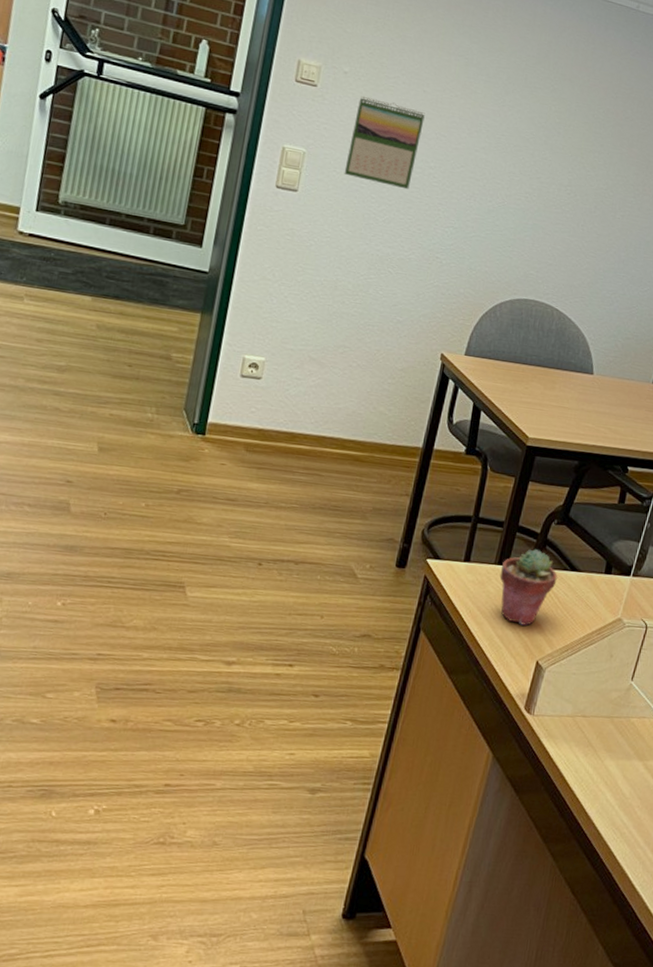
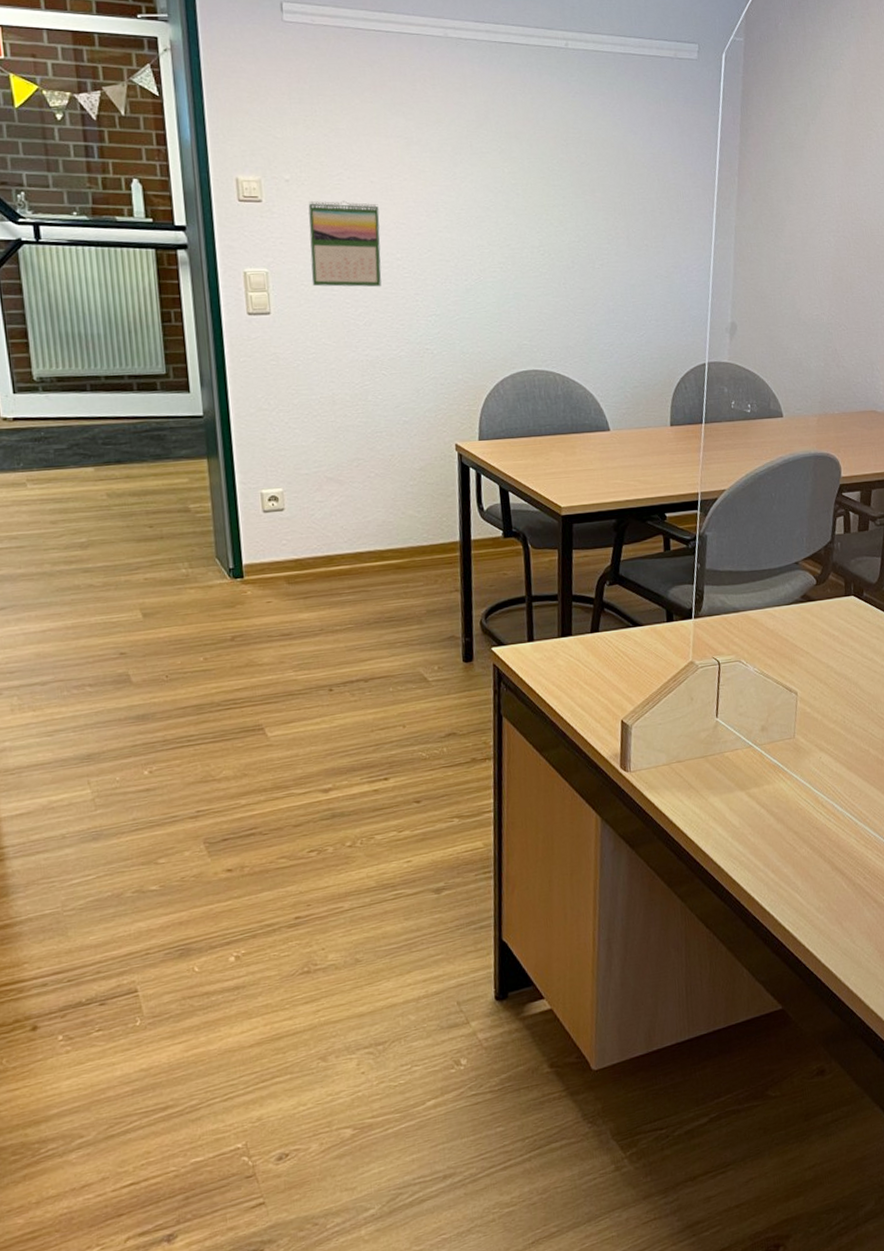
potted succulent: present [499,548,557,626] -> none [565,613,623,690]

